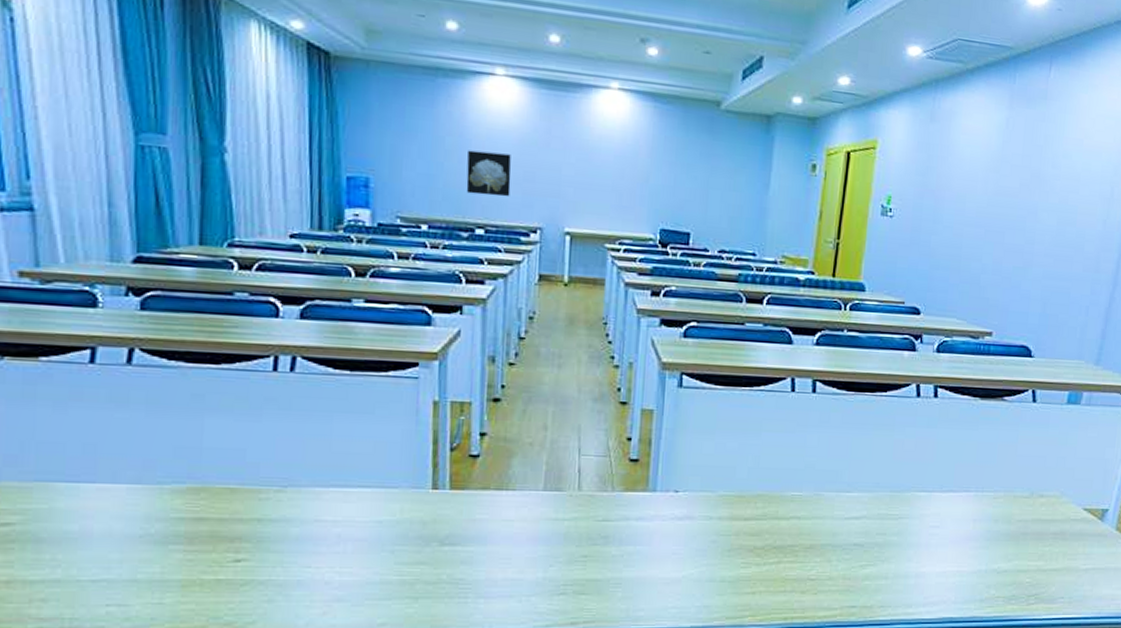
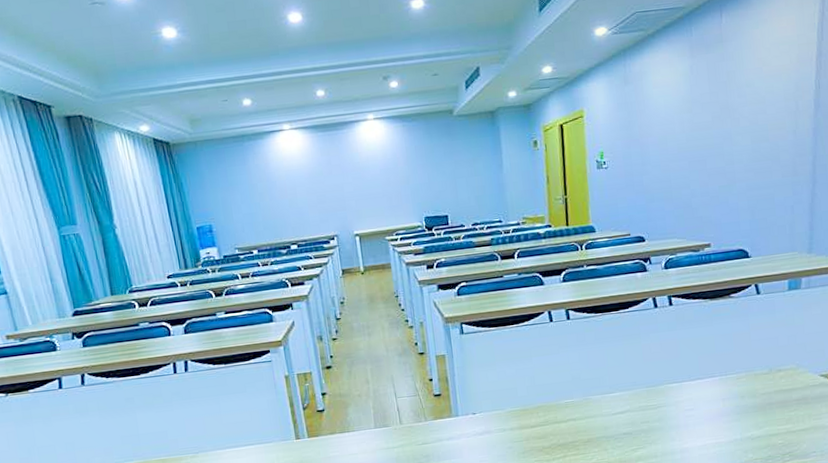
wall art: present [466,150,511,197] -> none [275,186,310,221]

